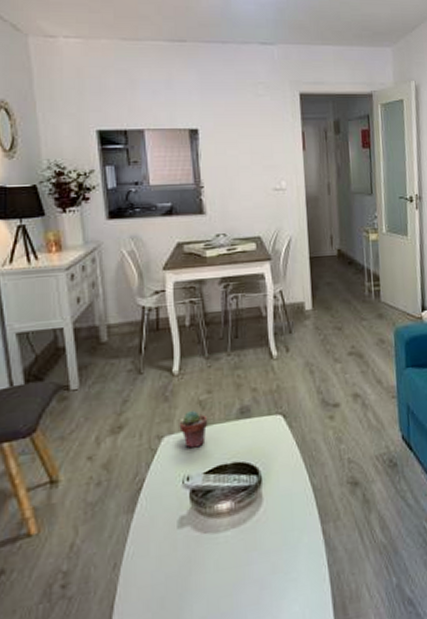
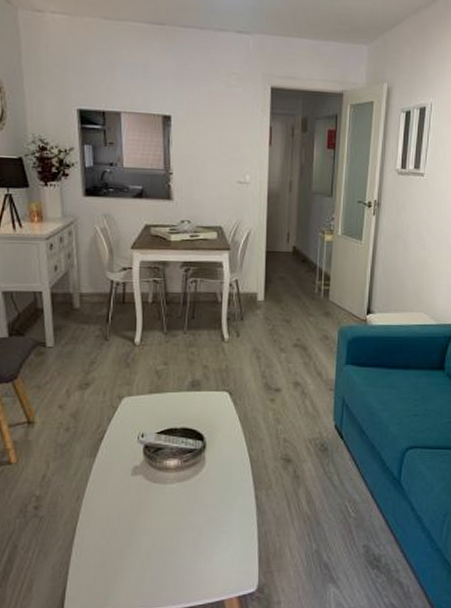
potted succulent: present [179,410,208,448] -> none [137,377,163,410]

